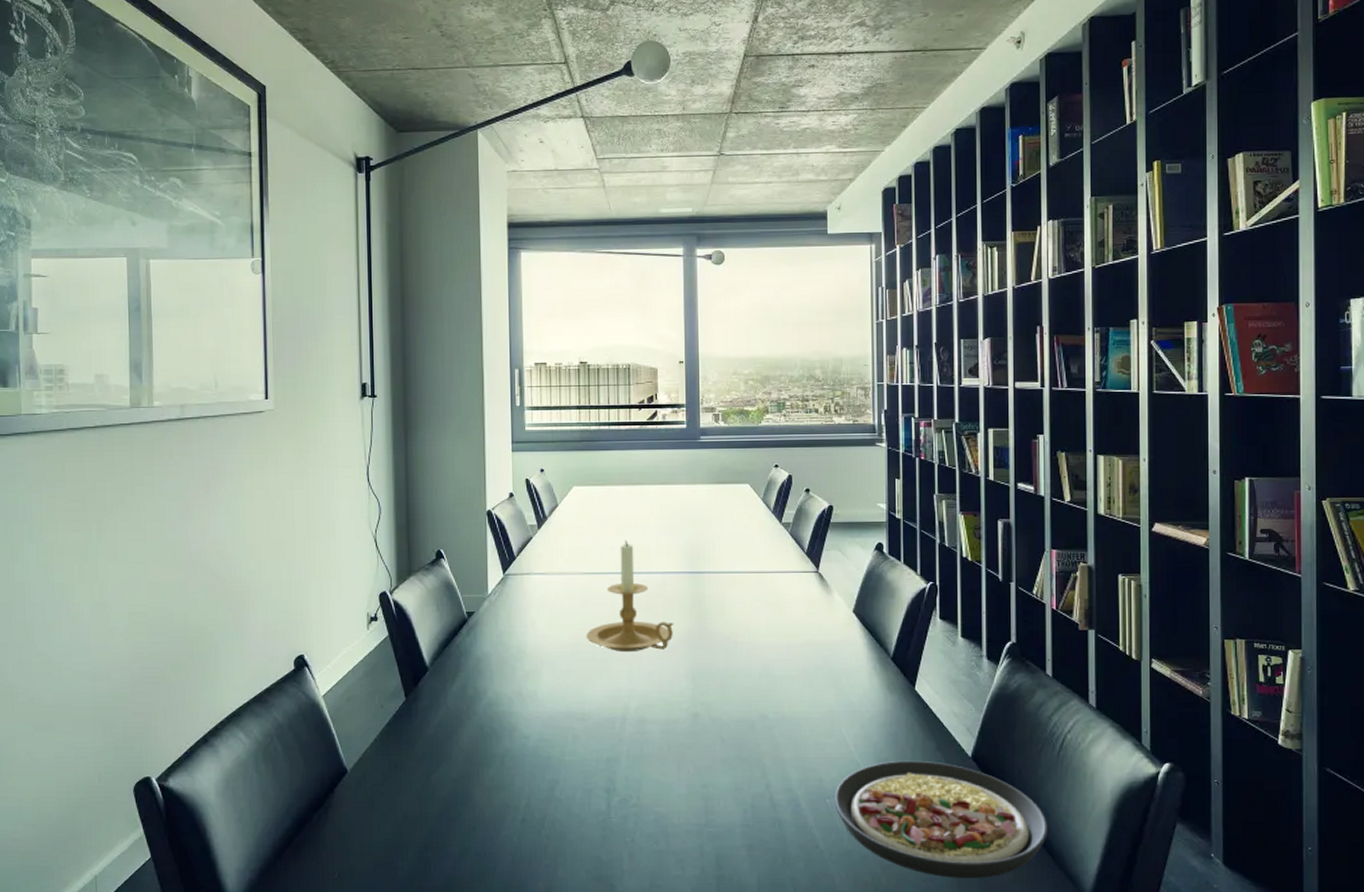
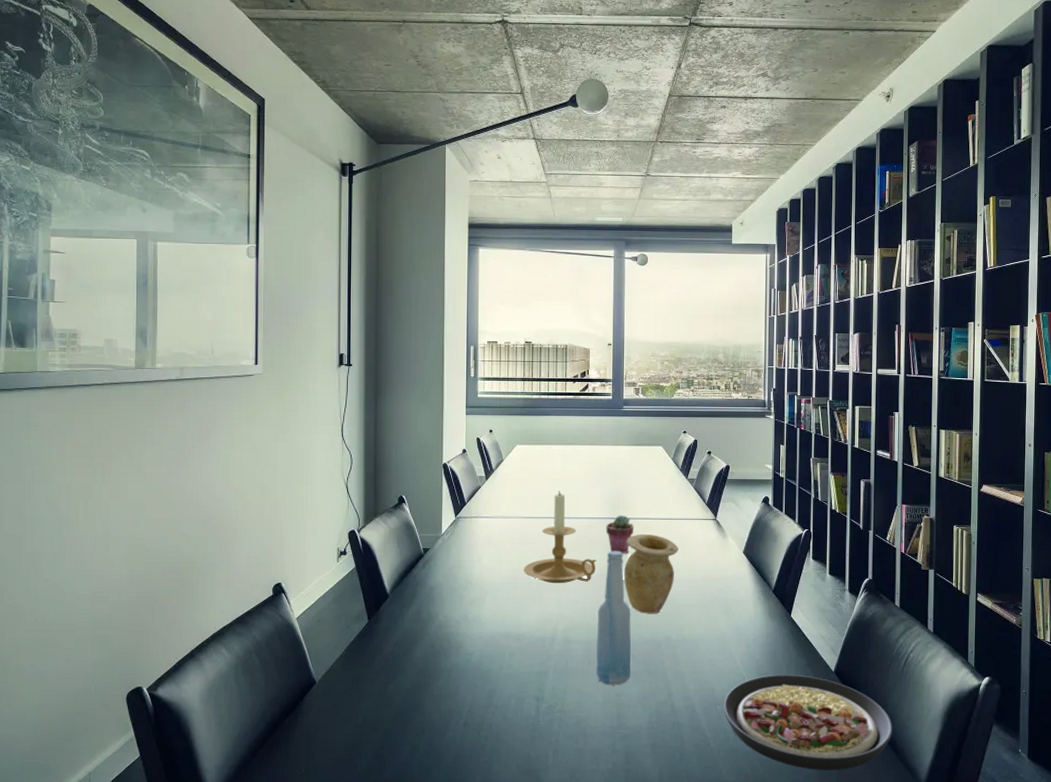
bottle: none [676,611,719,774] -> present [596,550,631,685]
potted succulent: none [684,567,718,615] -> present [606,514,634,553]
vase: none [708,590,773,688] -> present [624,533,679,614]

